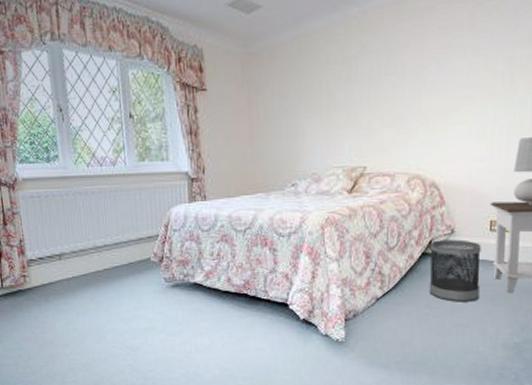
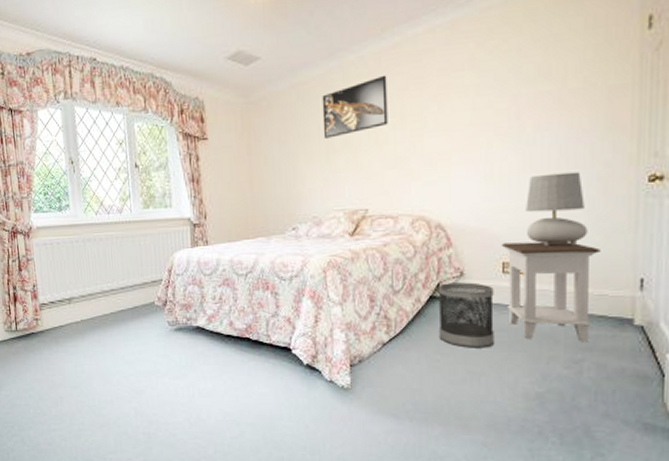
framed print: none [324,30,389,94] -> present [322,75,388,139]

